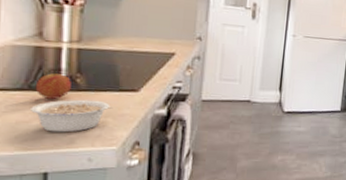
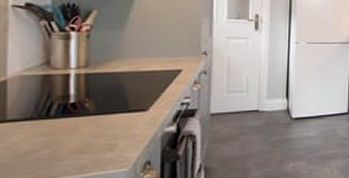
legume: present [31,99,112,133] -> none [40,123,122,159]
fruit: present [35,71,71,100] -> none [44,98,80,127]

